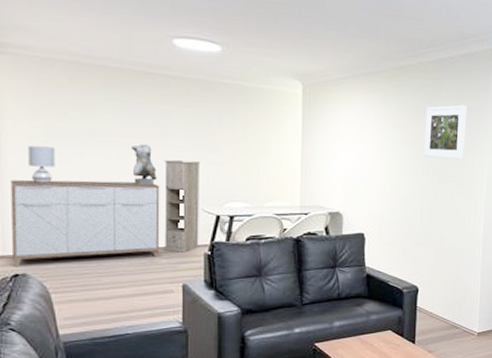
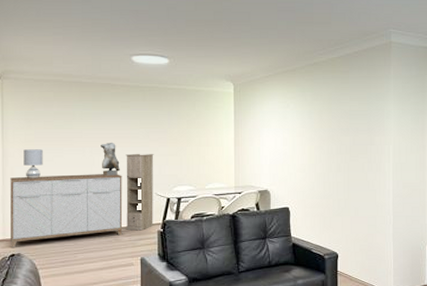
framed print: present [423,105,468,160] -> none [336,91,372,139]

